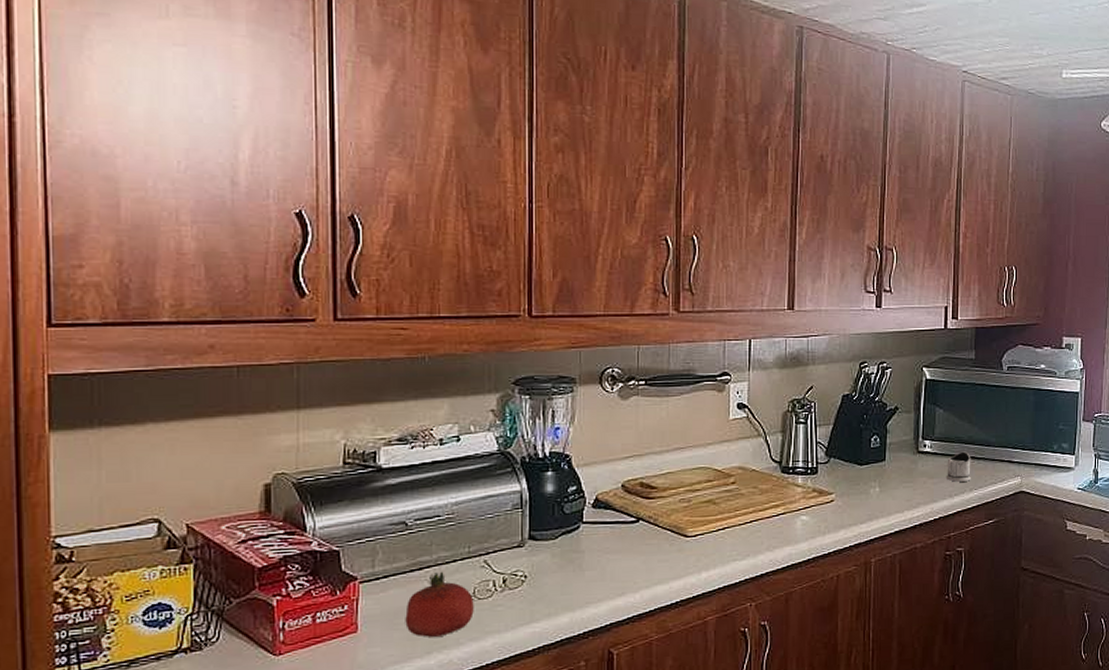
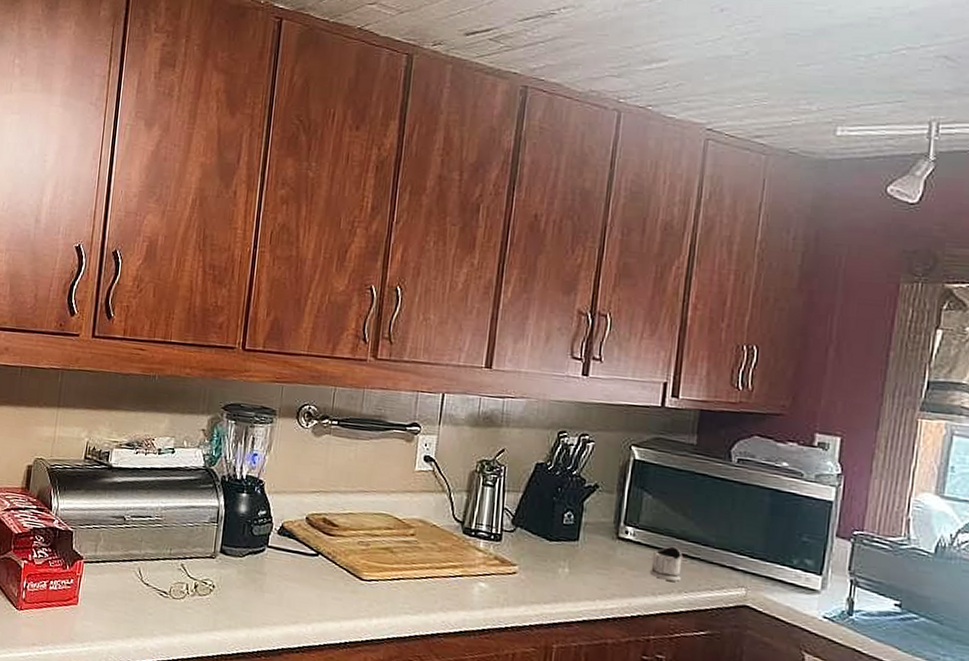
fruit: present [405,571,474,637] -> none [113,566,169,625]

